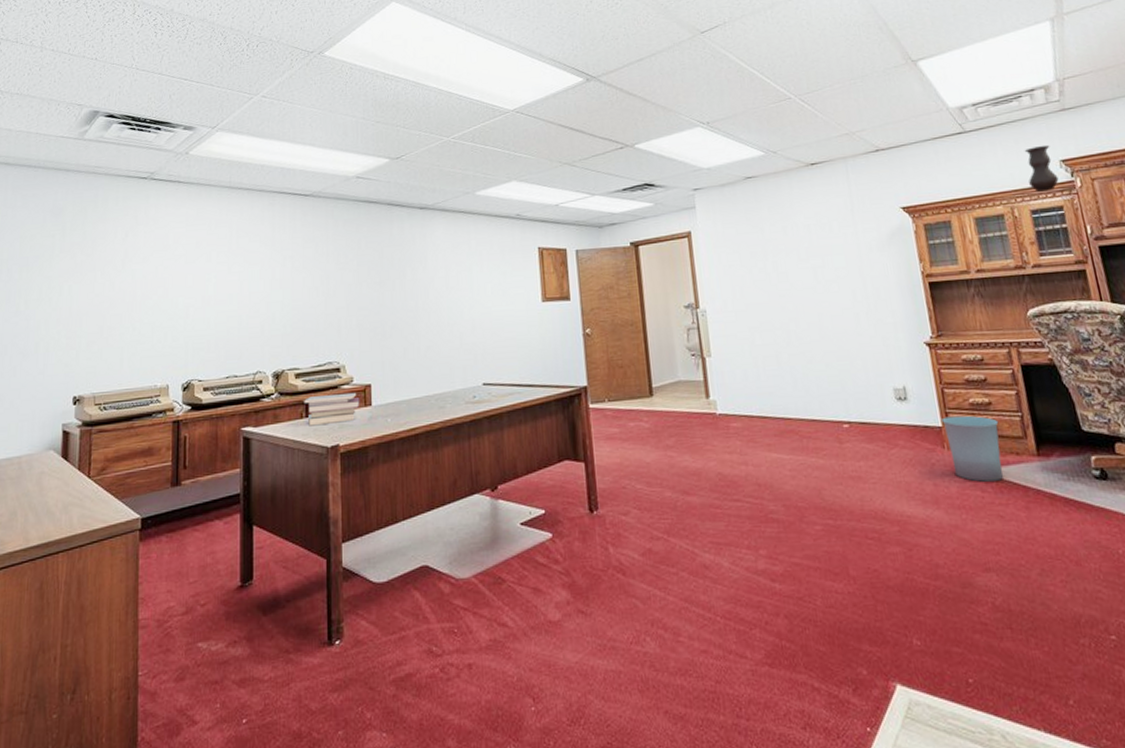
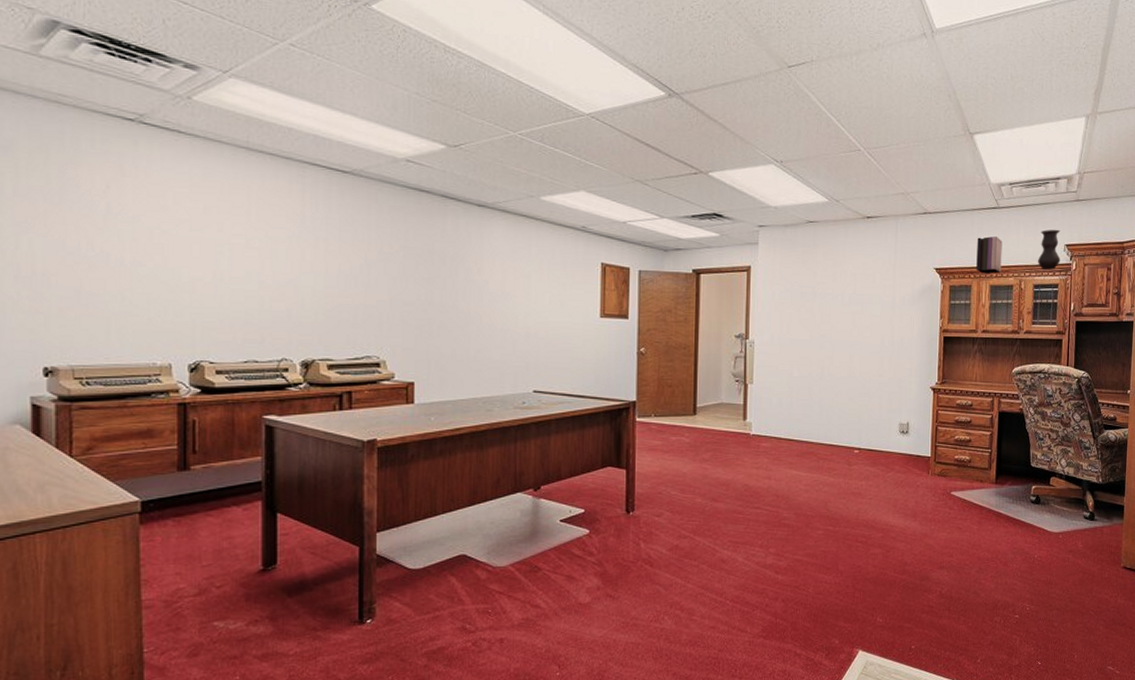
books: present [304,392,360,426] -> none [338,388,402,419]
waste bin: present [942,415,1004,482] -> none [931,449,973,501]
books: none [946,162,985,207] -> present [976,236,1003,275]

